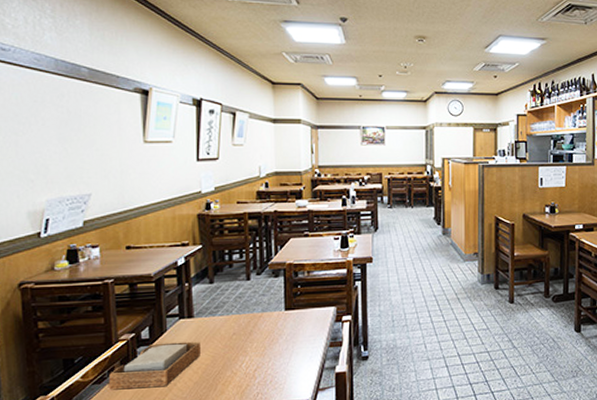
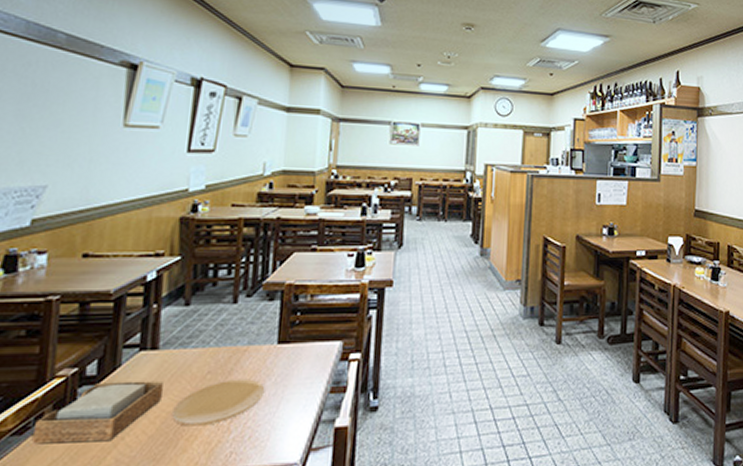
plate: none [209,338,279,375] -> present [171,379,265,426]

